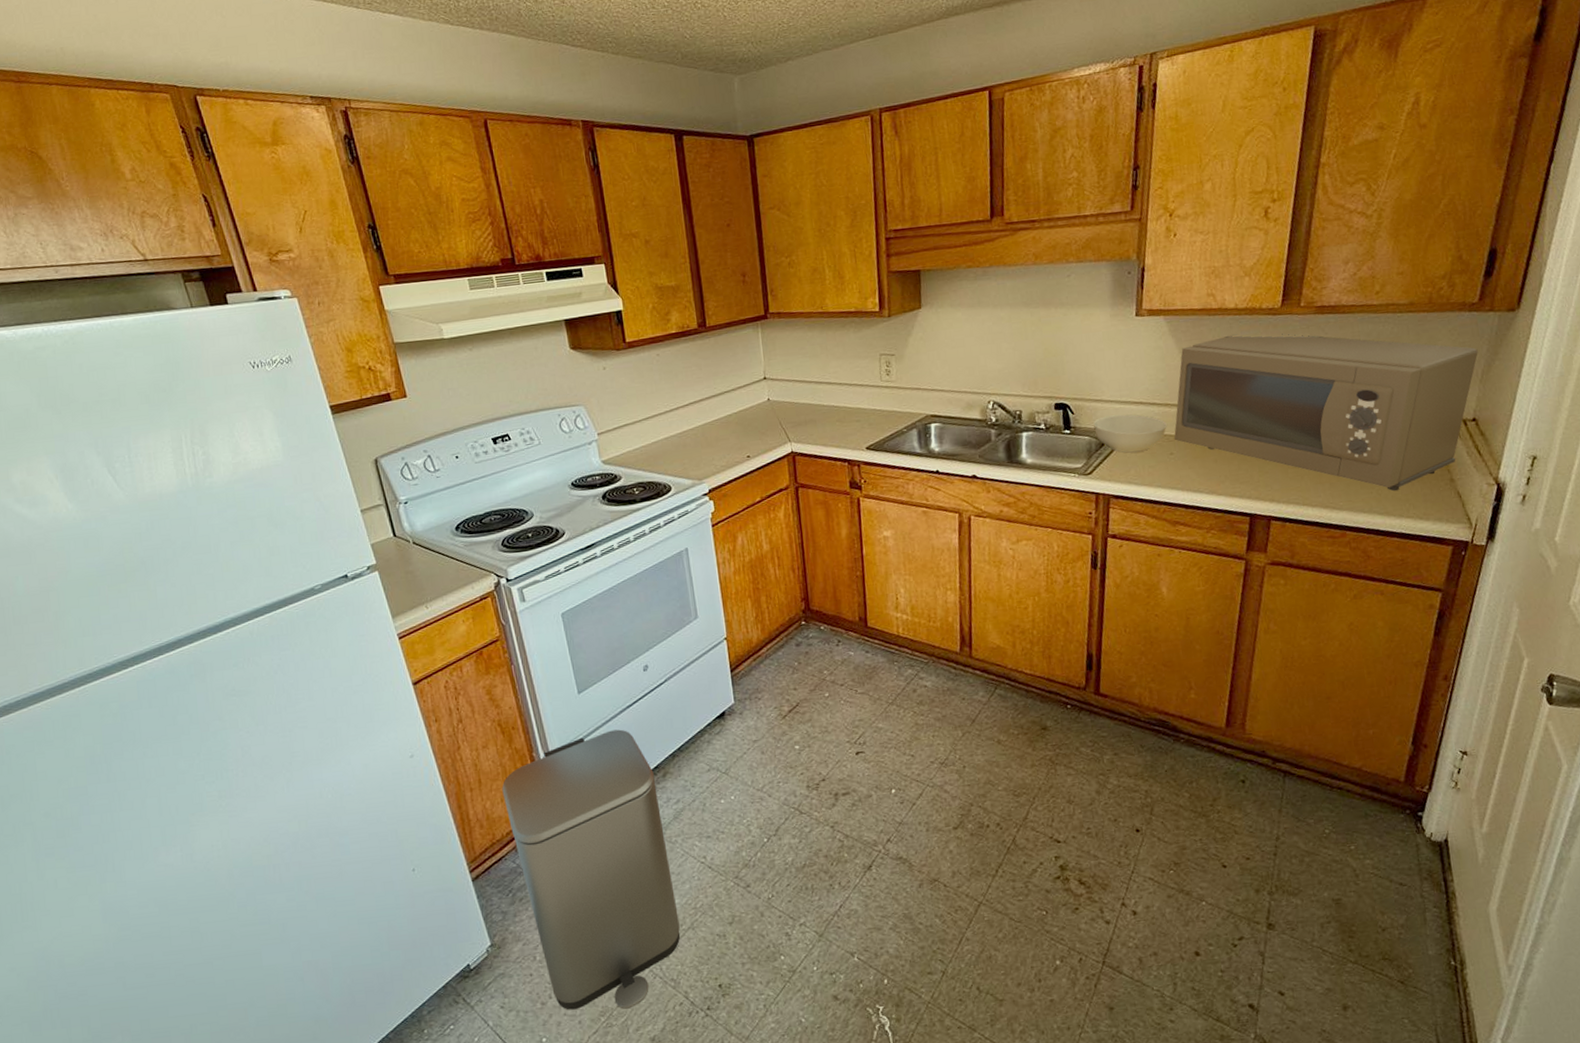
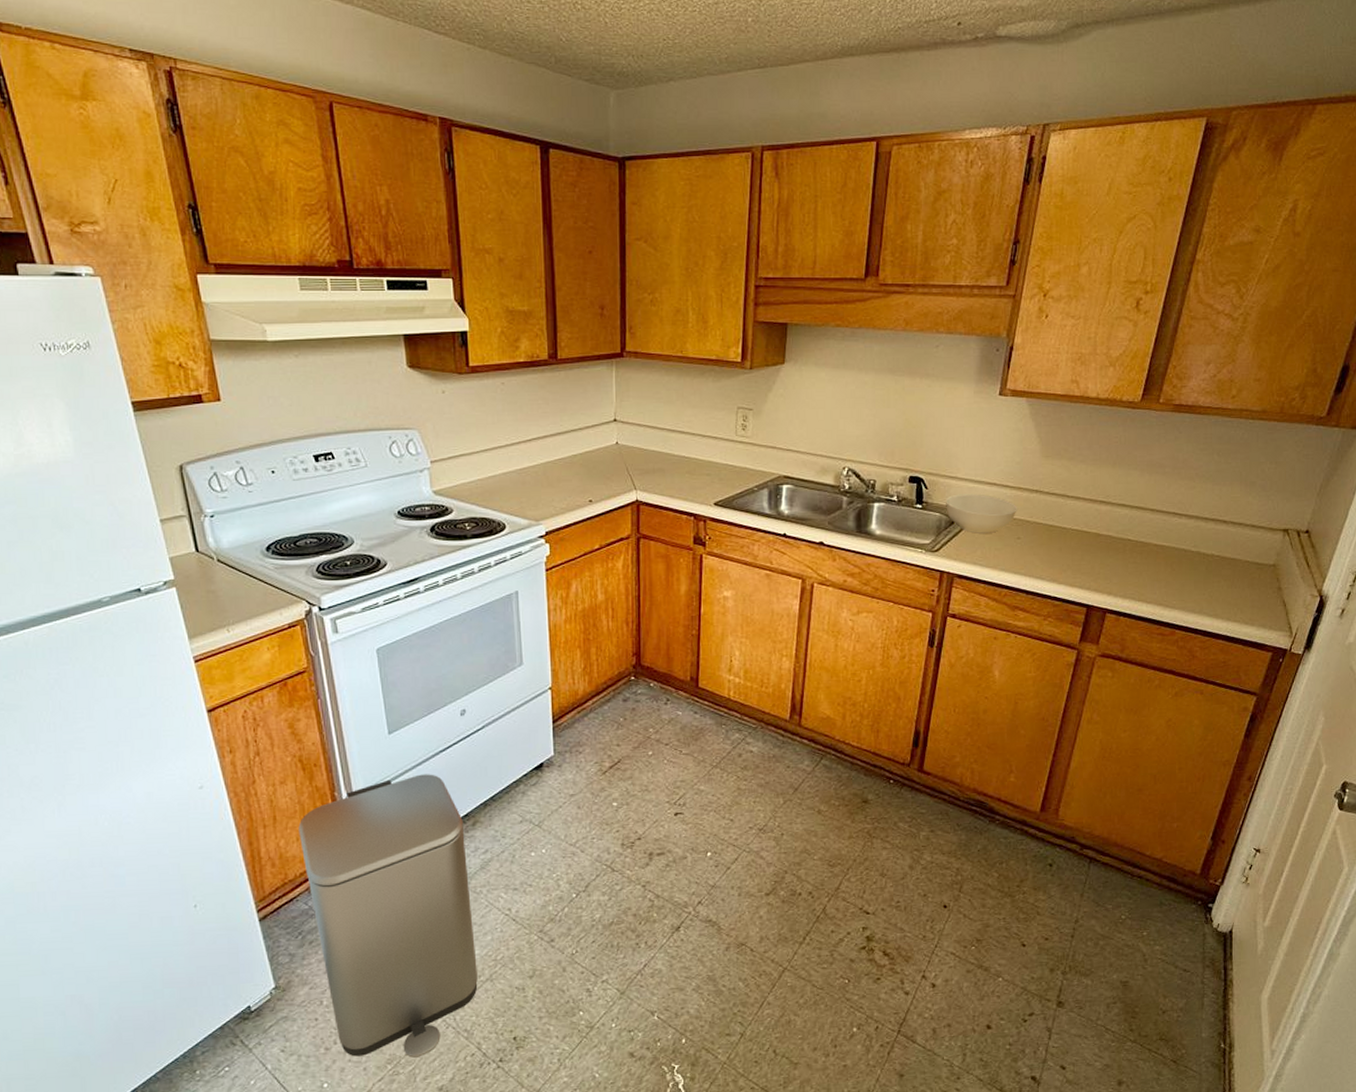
microwave: present [1174,333,1478,491] -> none [1023,424,1319,595]

